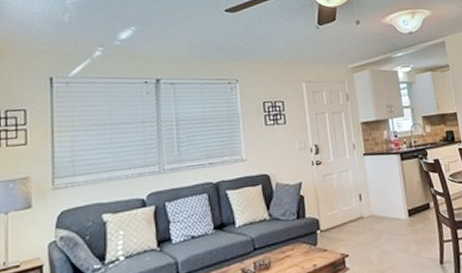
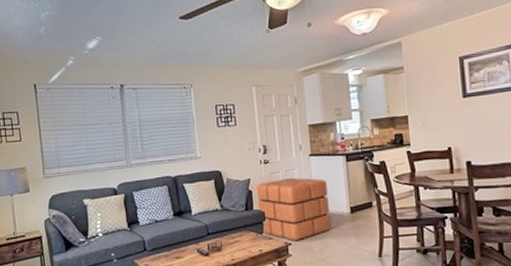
pouf: none [308,179,389,252] -> present [256,177,331,242]

